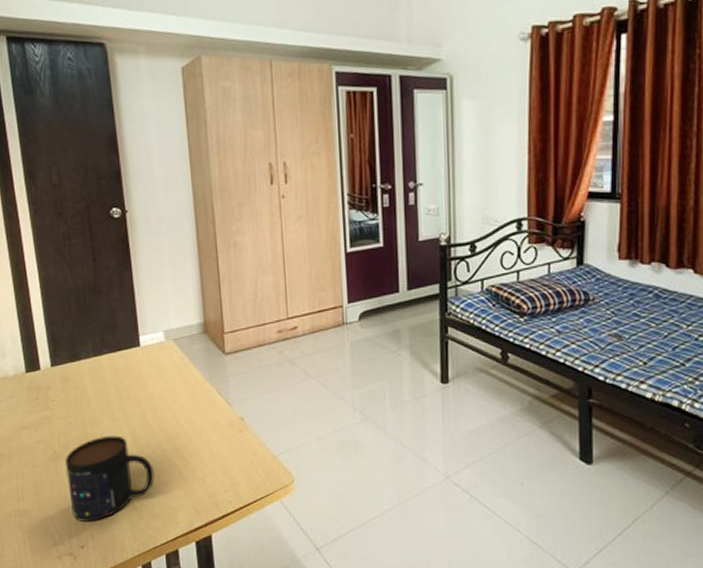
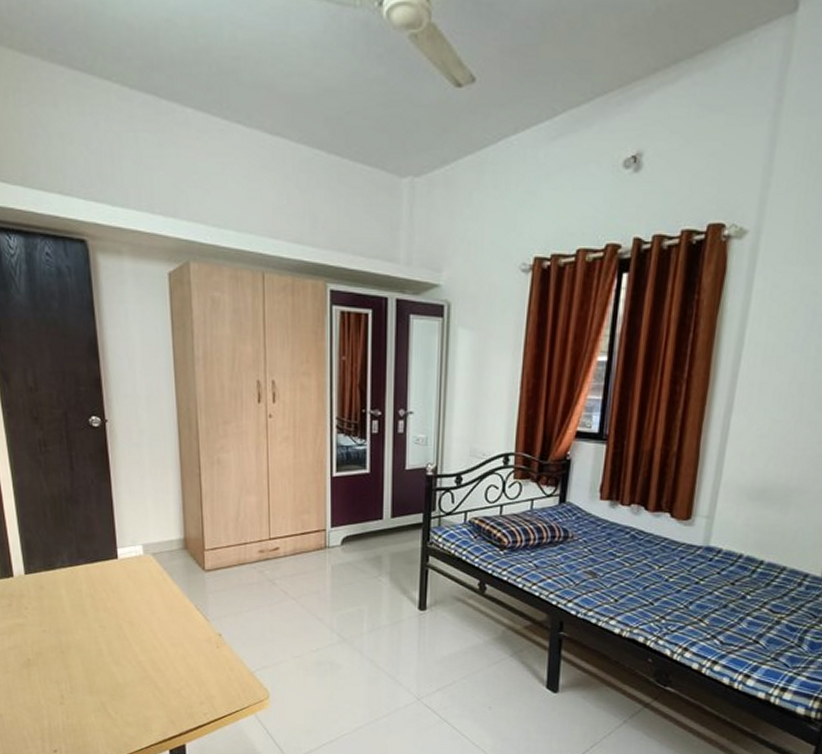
mug: present [65,435,155,523] -> none [39,645,130,728]

